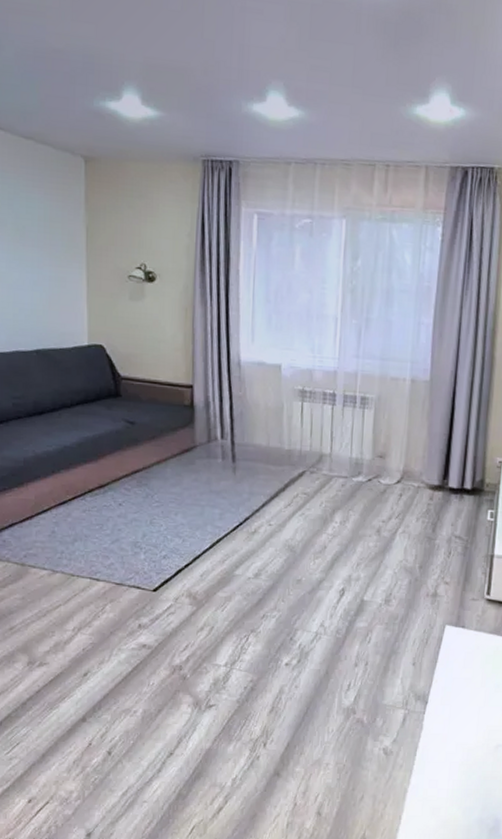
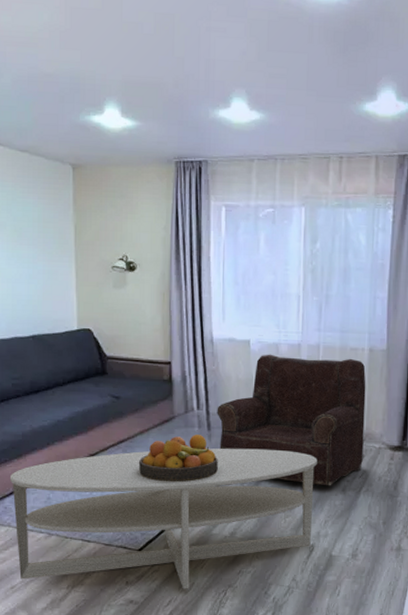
coffee table: none [9,482,351,634] -> present [9,448,317,589]
fruit bowl: none [154,466,243,517] -> present [138,435,218,481]
armchair: none [243,380,407,527] -> present [217,354,366,486]

